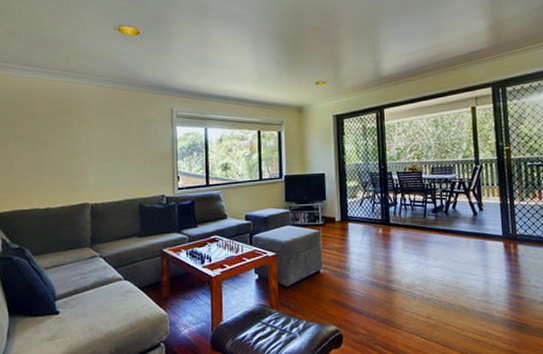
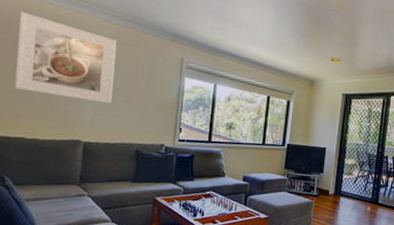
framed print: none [24,92,112,164] -> present [15,11,117,104]

